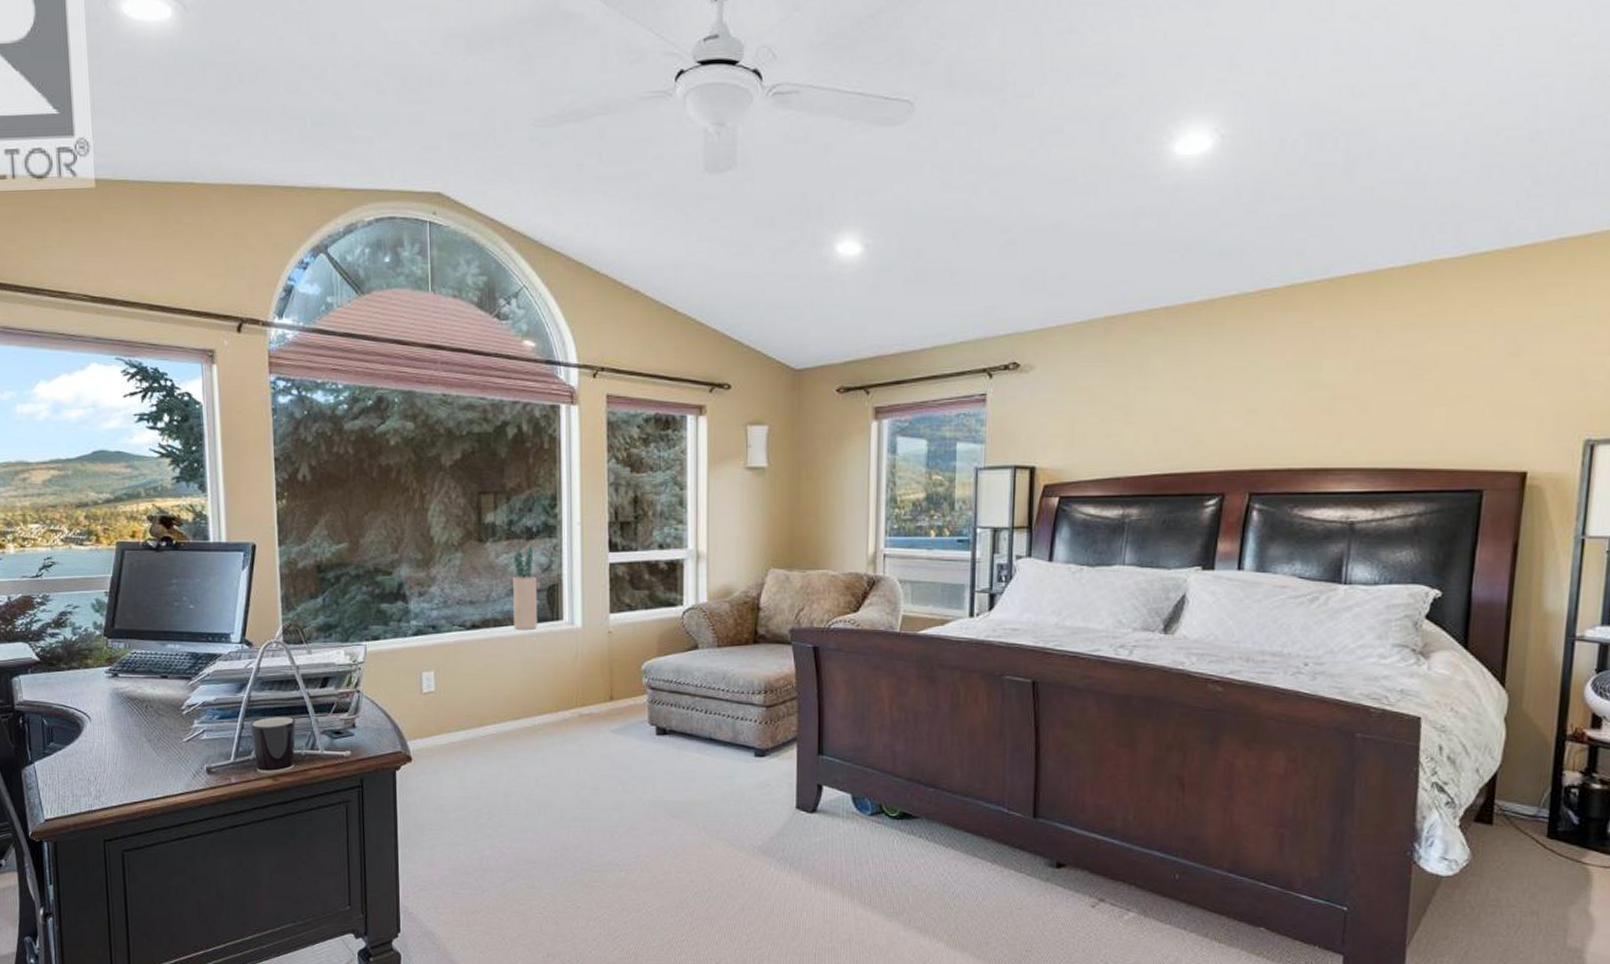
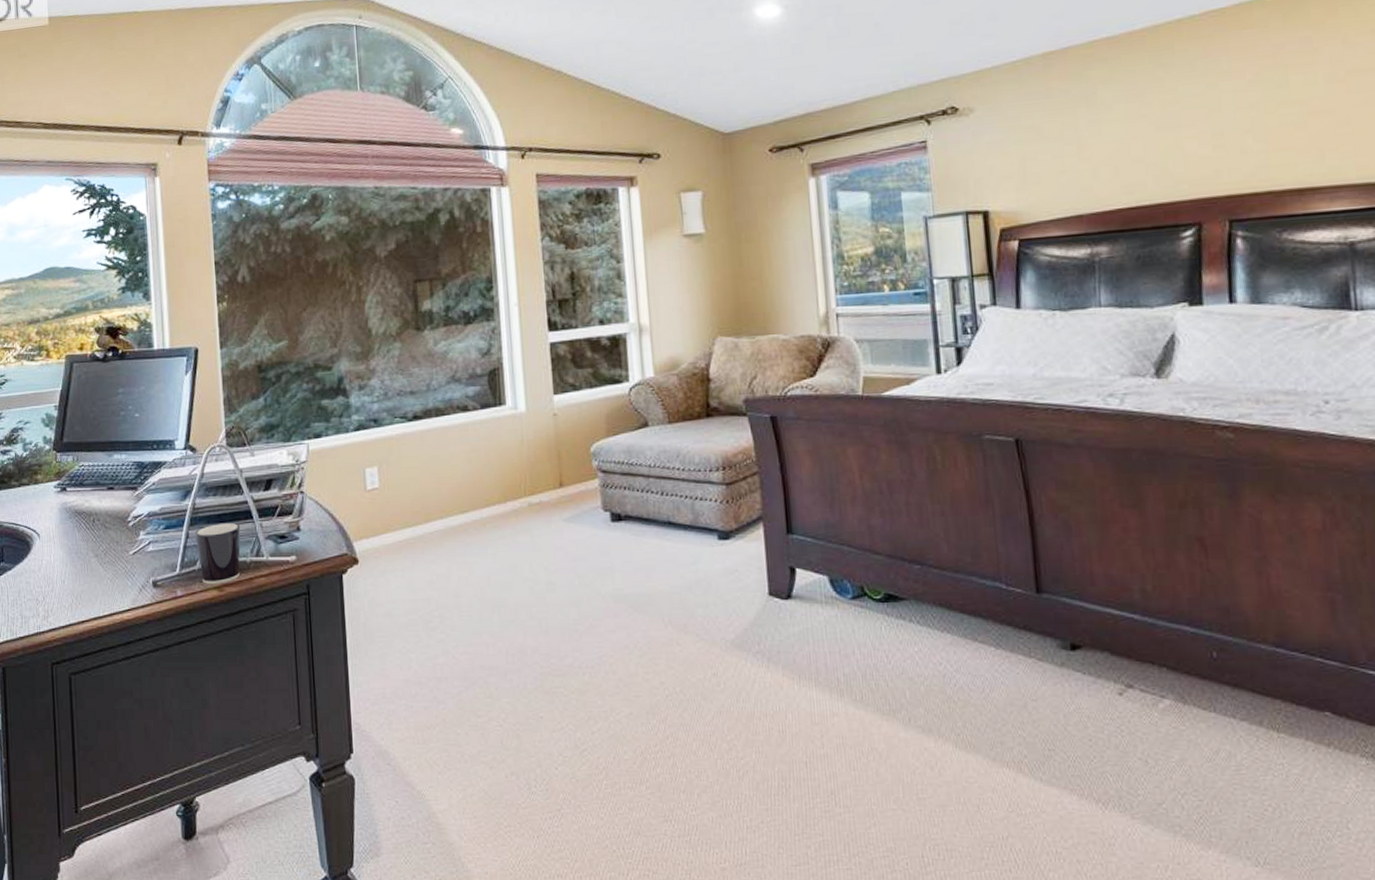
vase: present [513,540,537,631] -> none [452,325,480,419]

